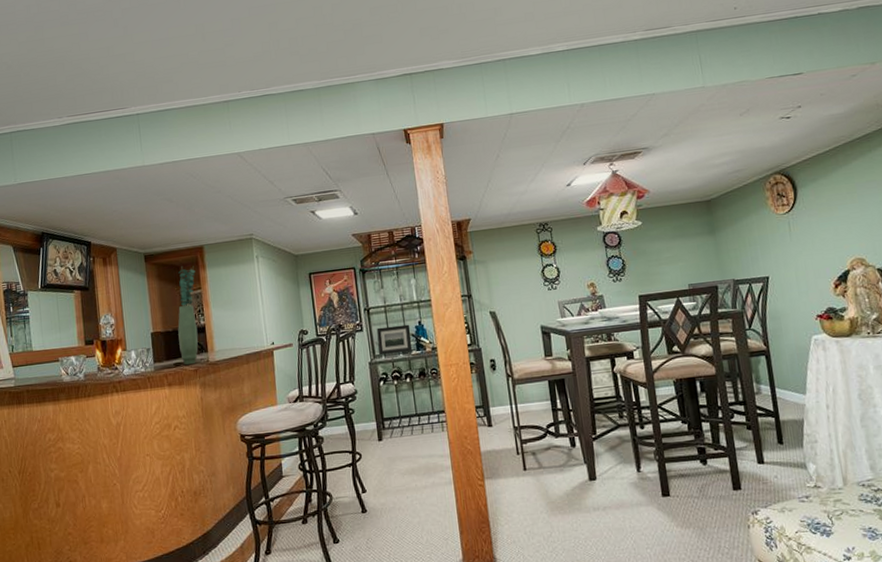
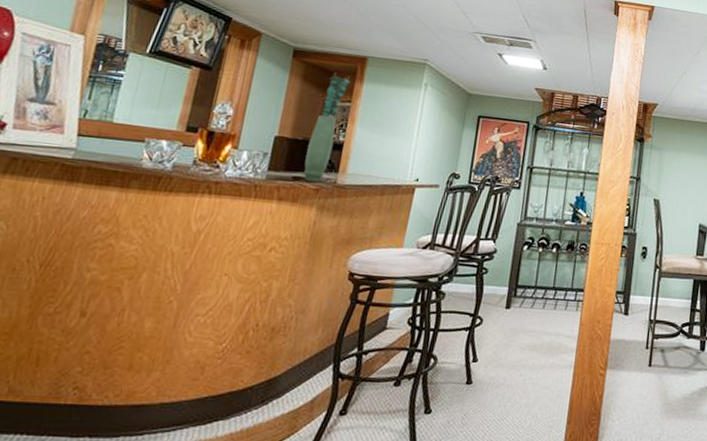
picture frame: present [376,324,413,356] -> none [531,189,571,222]

